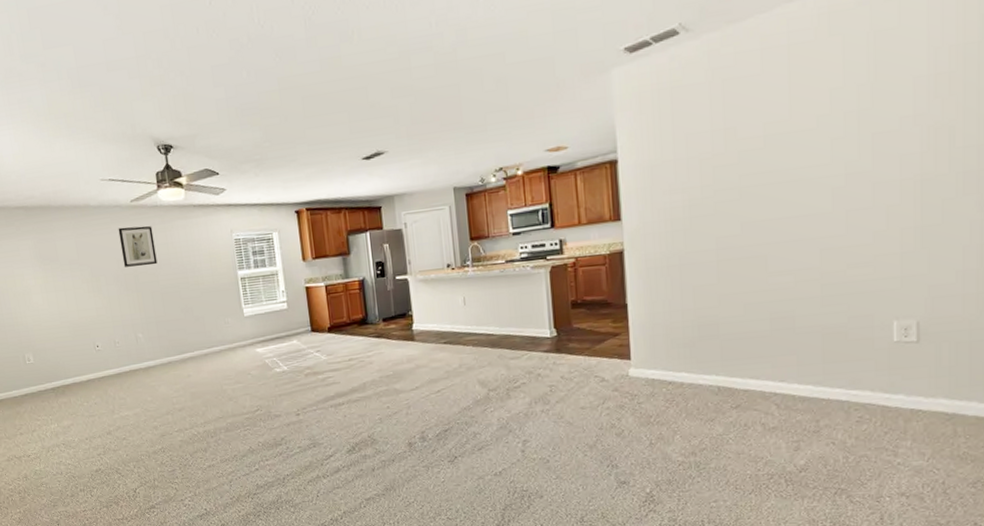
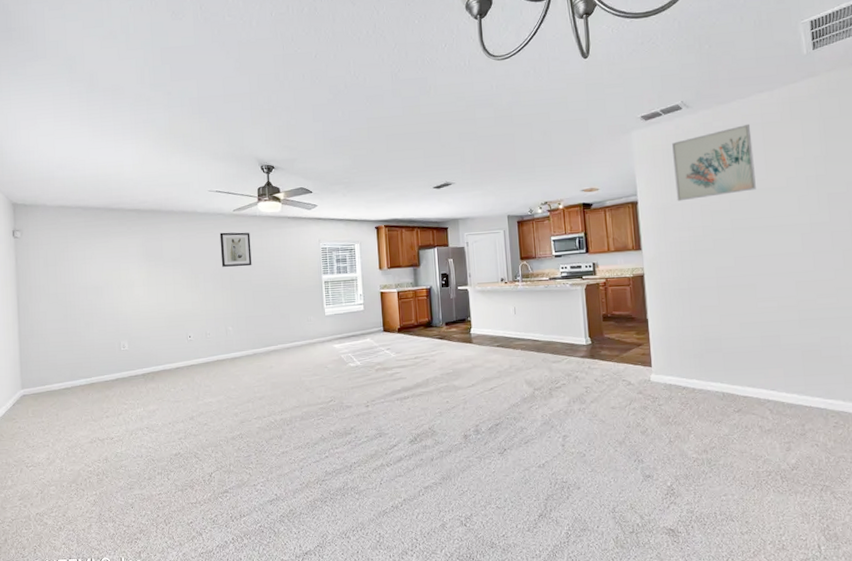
wall art: none [665,46,775,157] -> present [672,123,756,201]

